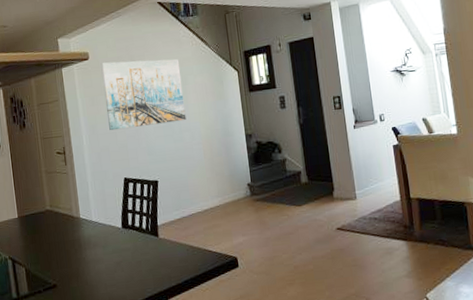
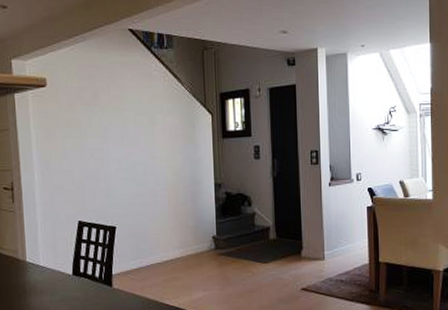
wall art: present [101,59,186,131] -> none [59,90,152,169]

